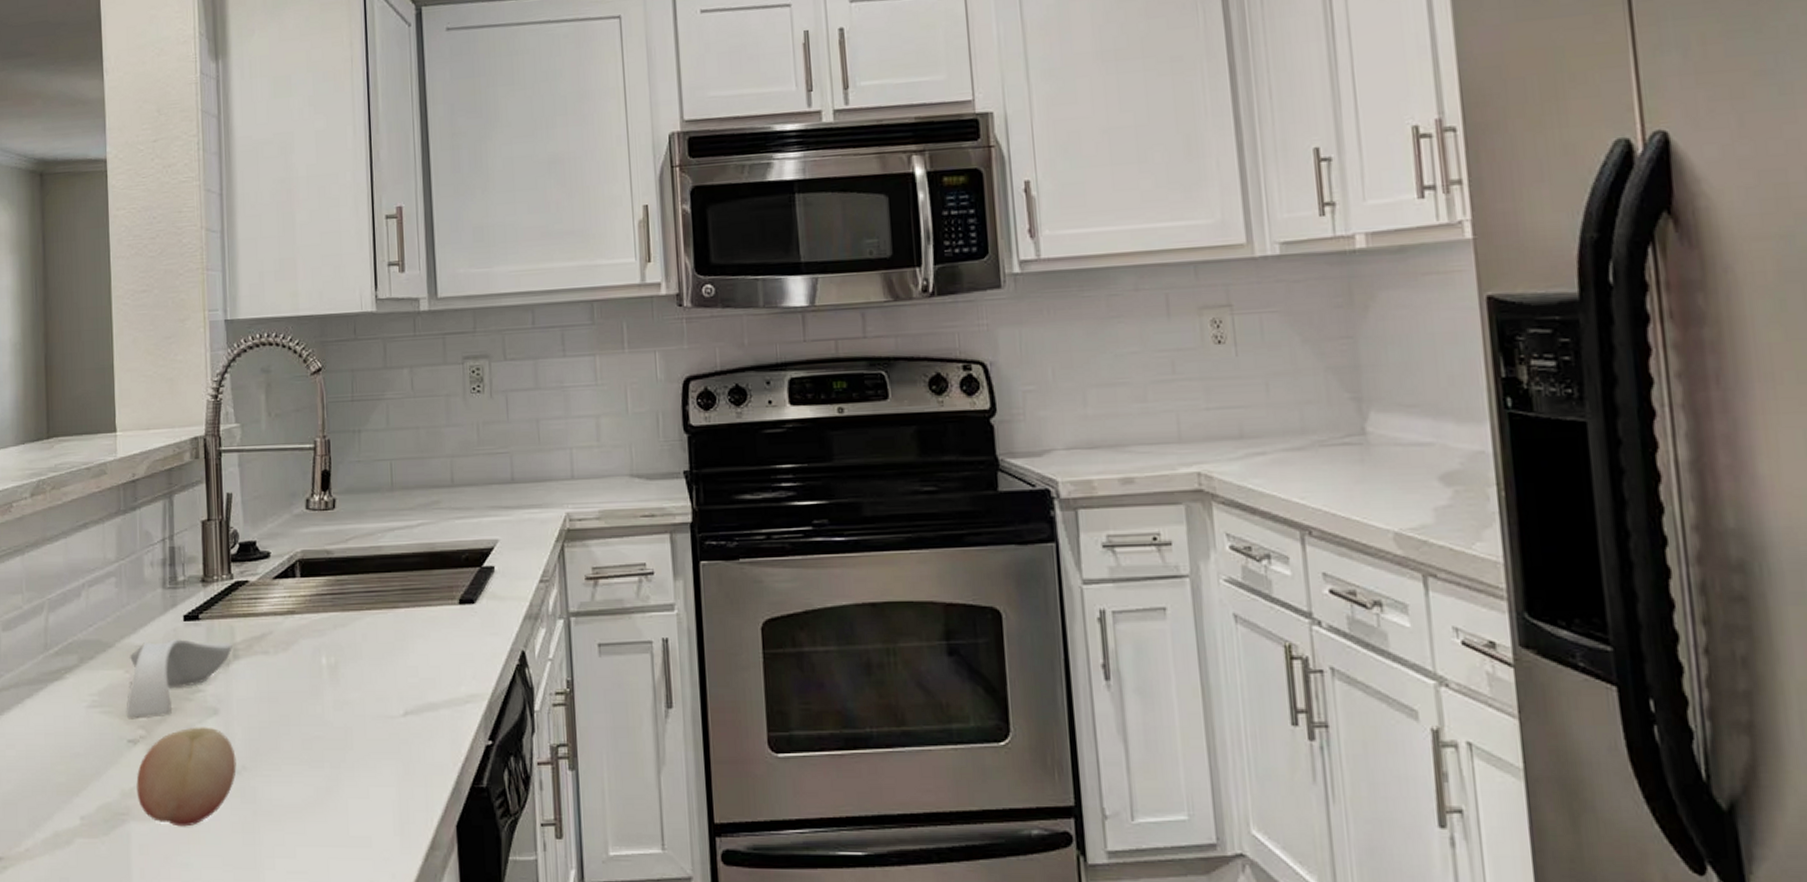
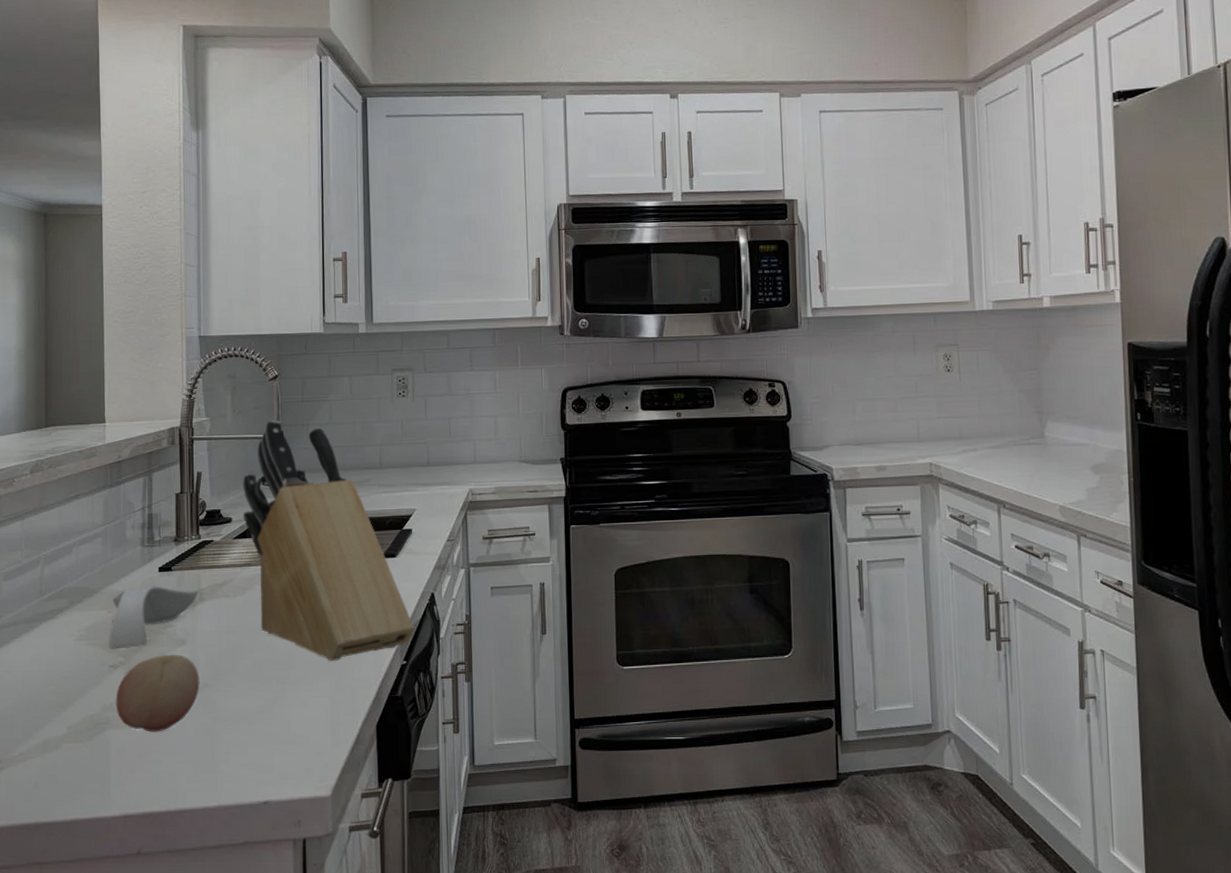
knife block: none [281,424,502,739] -> present [242,419,415,661]

